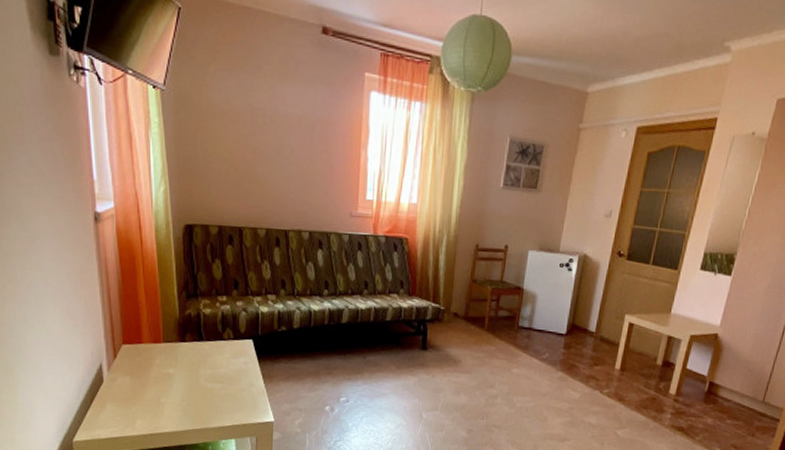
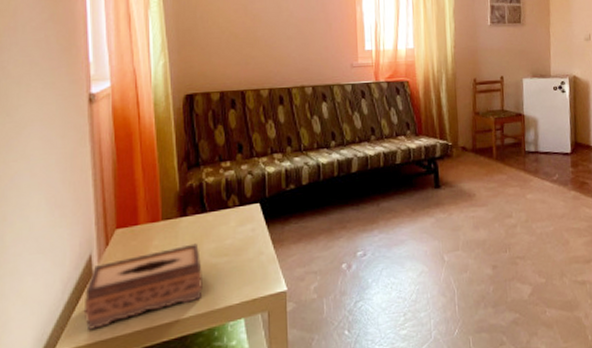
tissue box: none [97,367,199,428] -> present [83,243,203,331]

